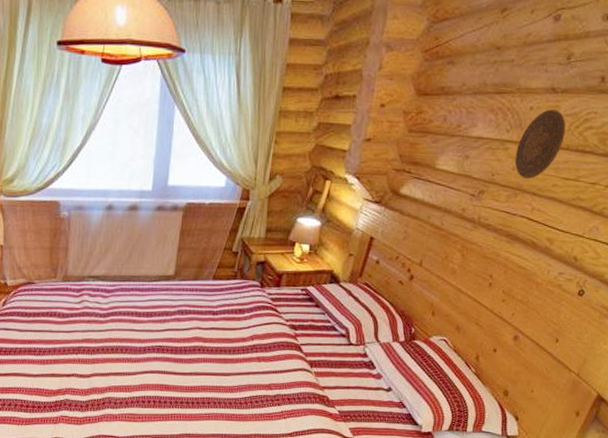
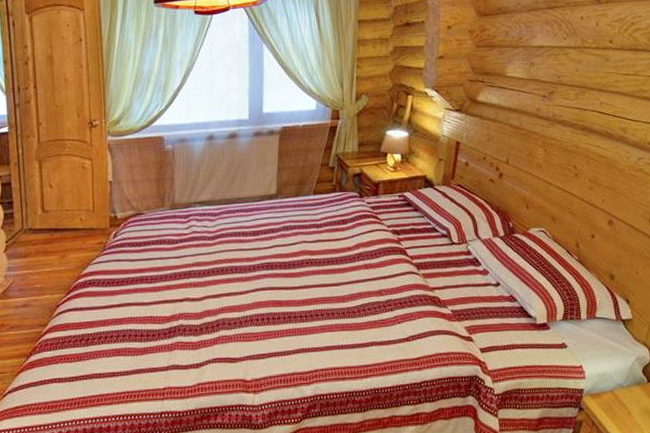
decorative plate: present [514,109,566,179] -> none [575,17,617,77]

